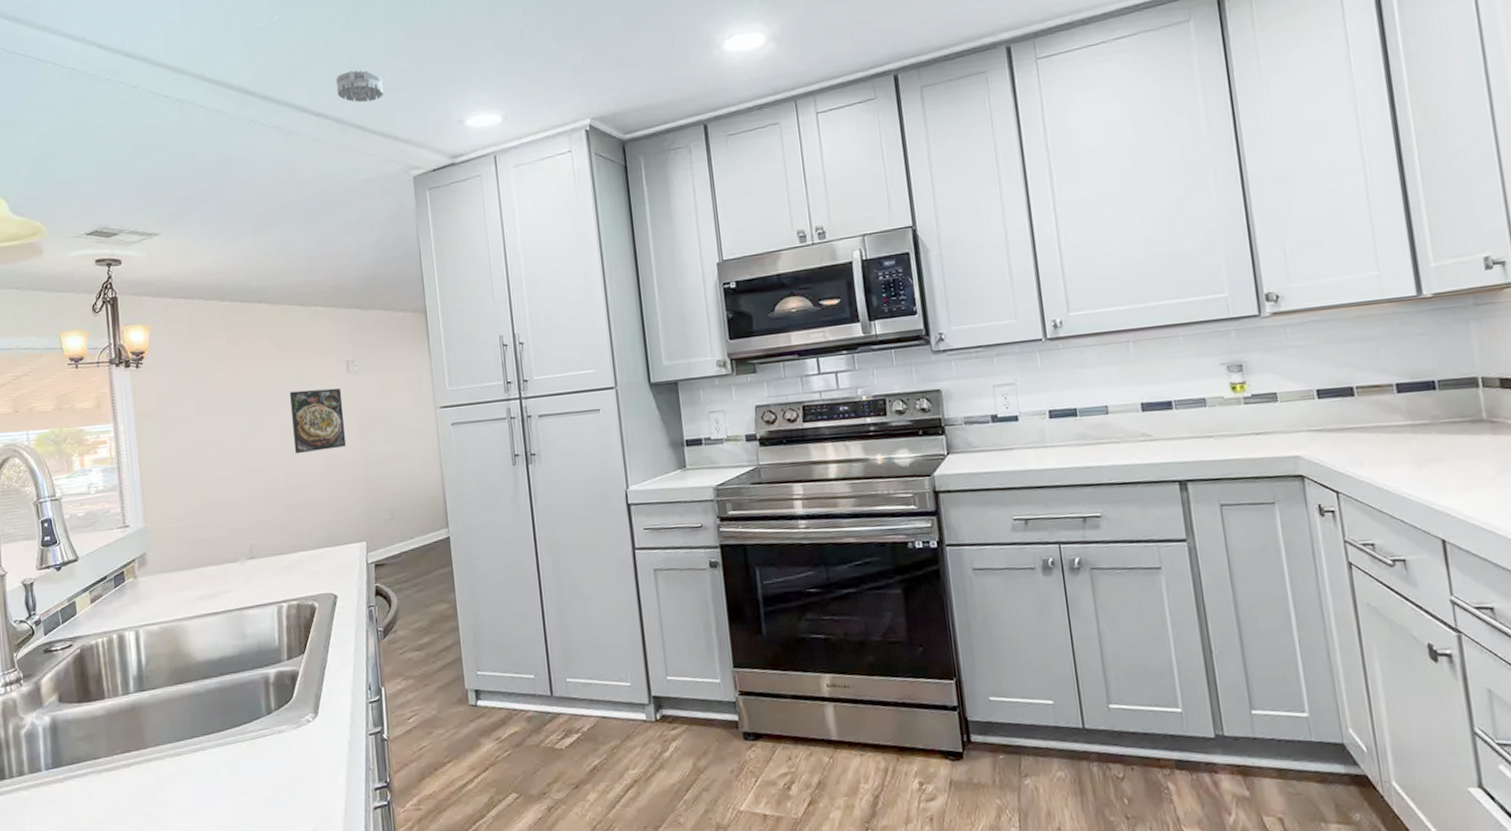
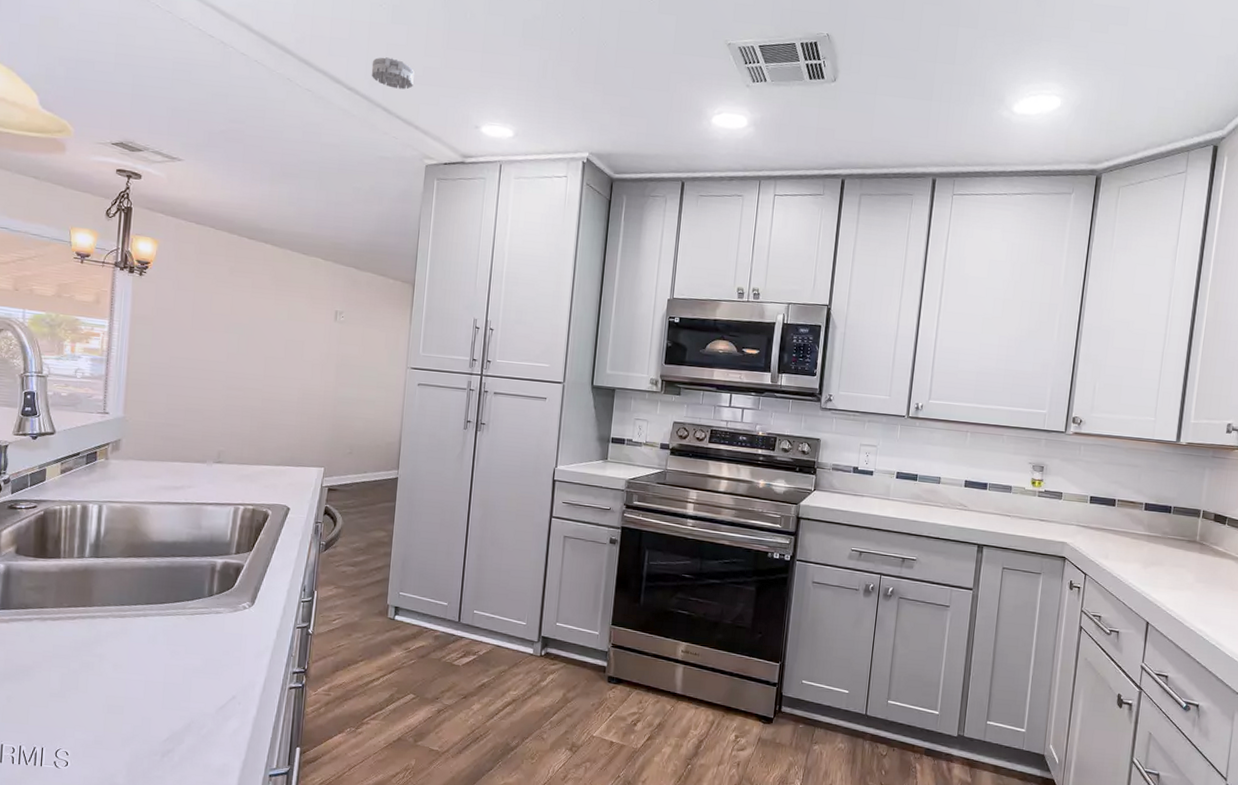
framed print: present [290,388,346,454] -> none [274,327,326,384]

